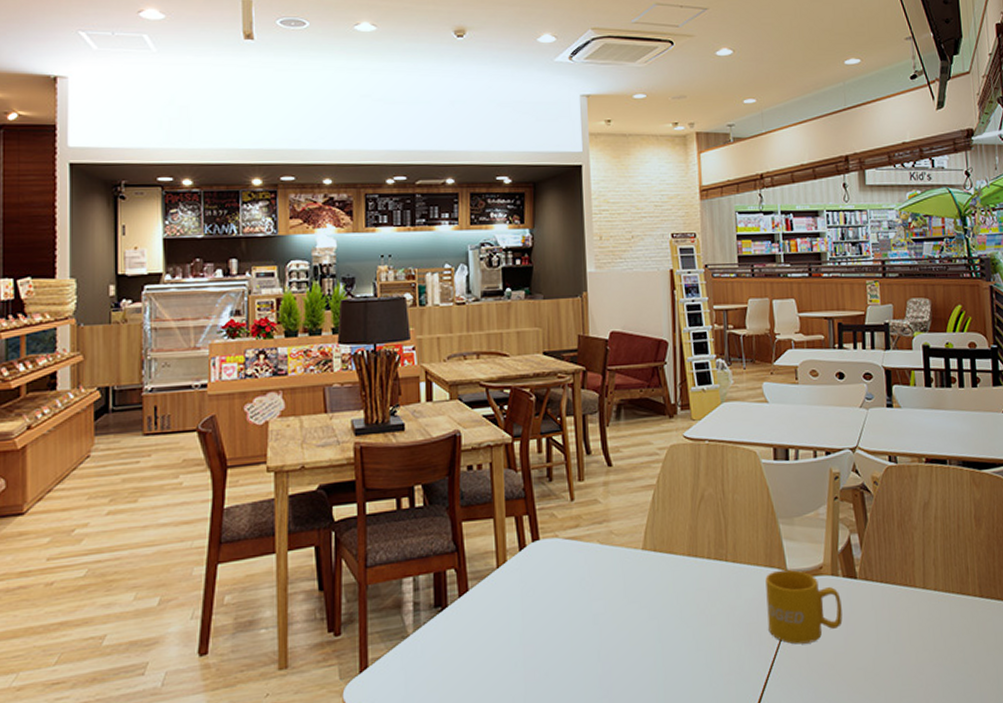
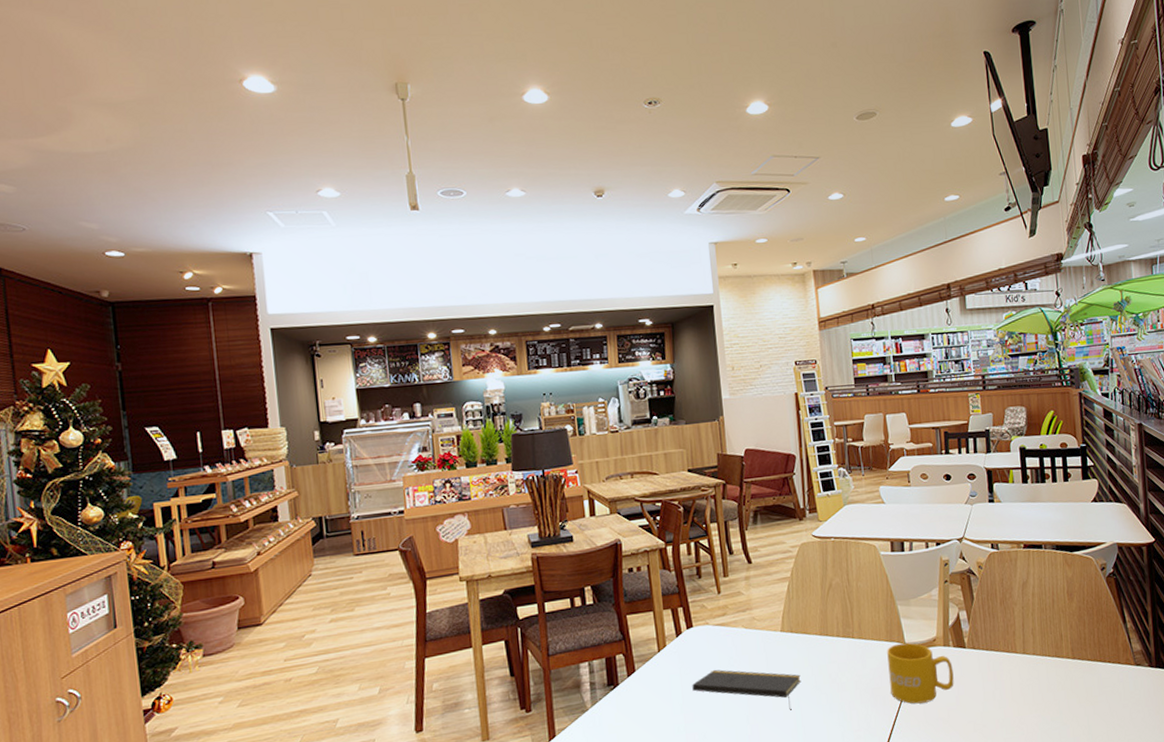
notepad: none [535,592,664,646] -> present [692,669,801,710]

